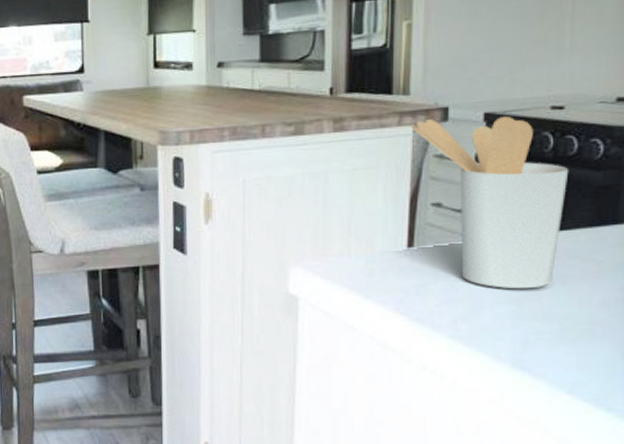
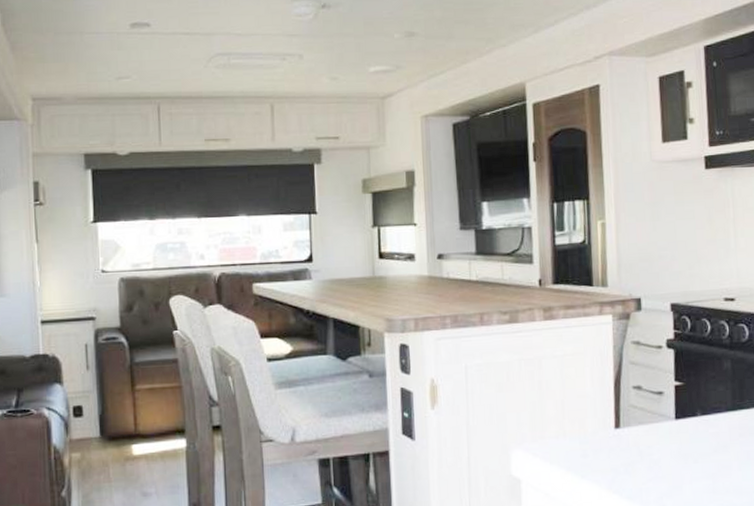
utensil holder: present [409,117,569,289] -> none [609,307,744,465]

